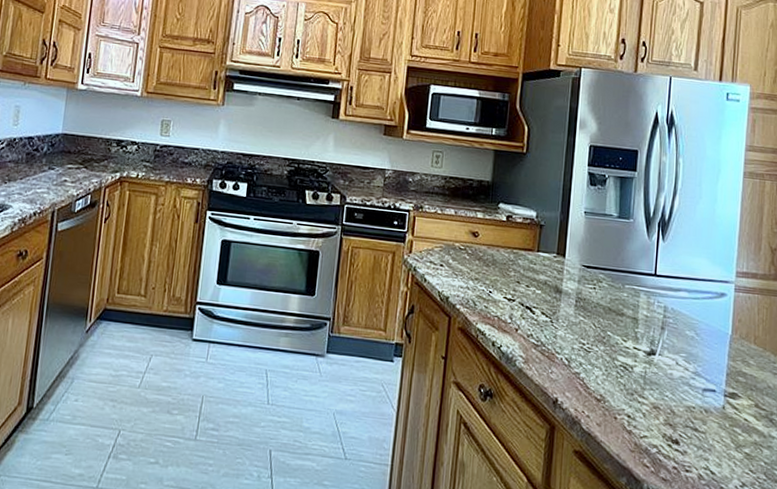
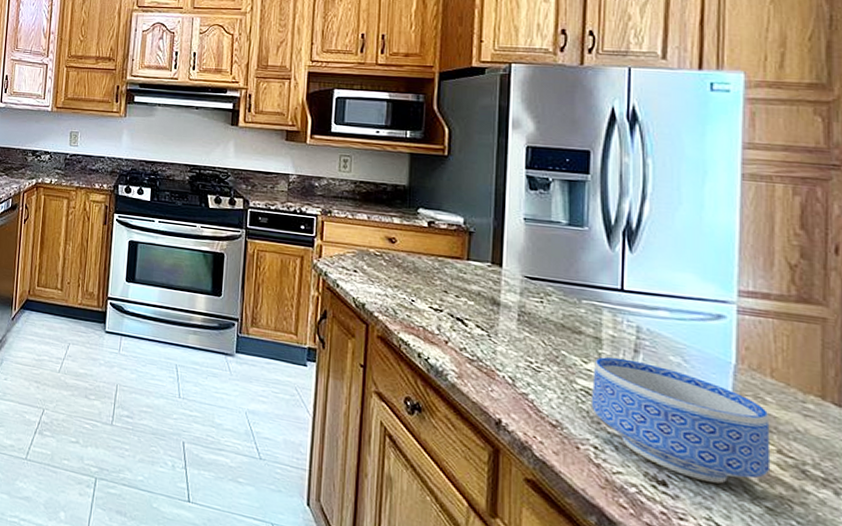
bowl: none [627,335,752,437] -> present [591,357,771,484]

